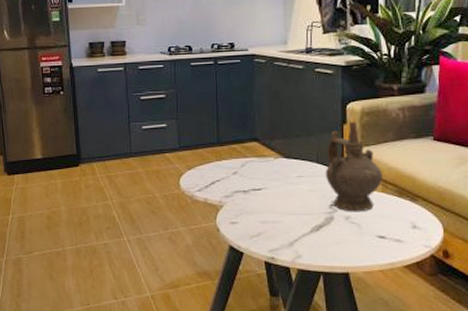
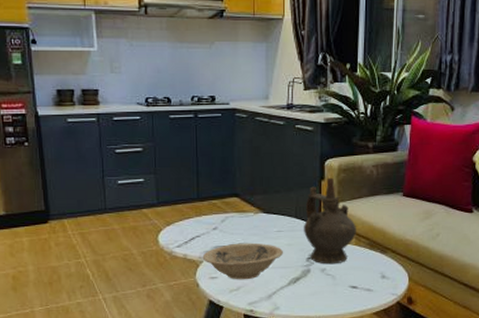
bowl: none [222,188,304,226] -> present [202,242,283,280]

